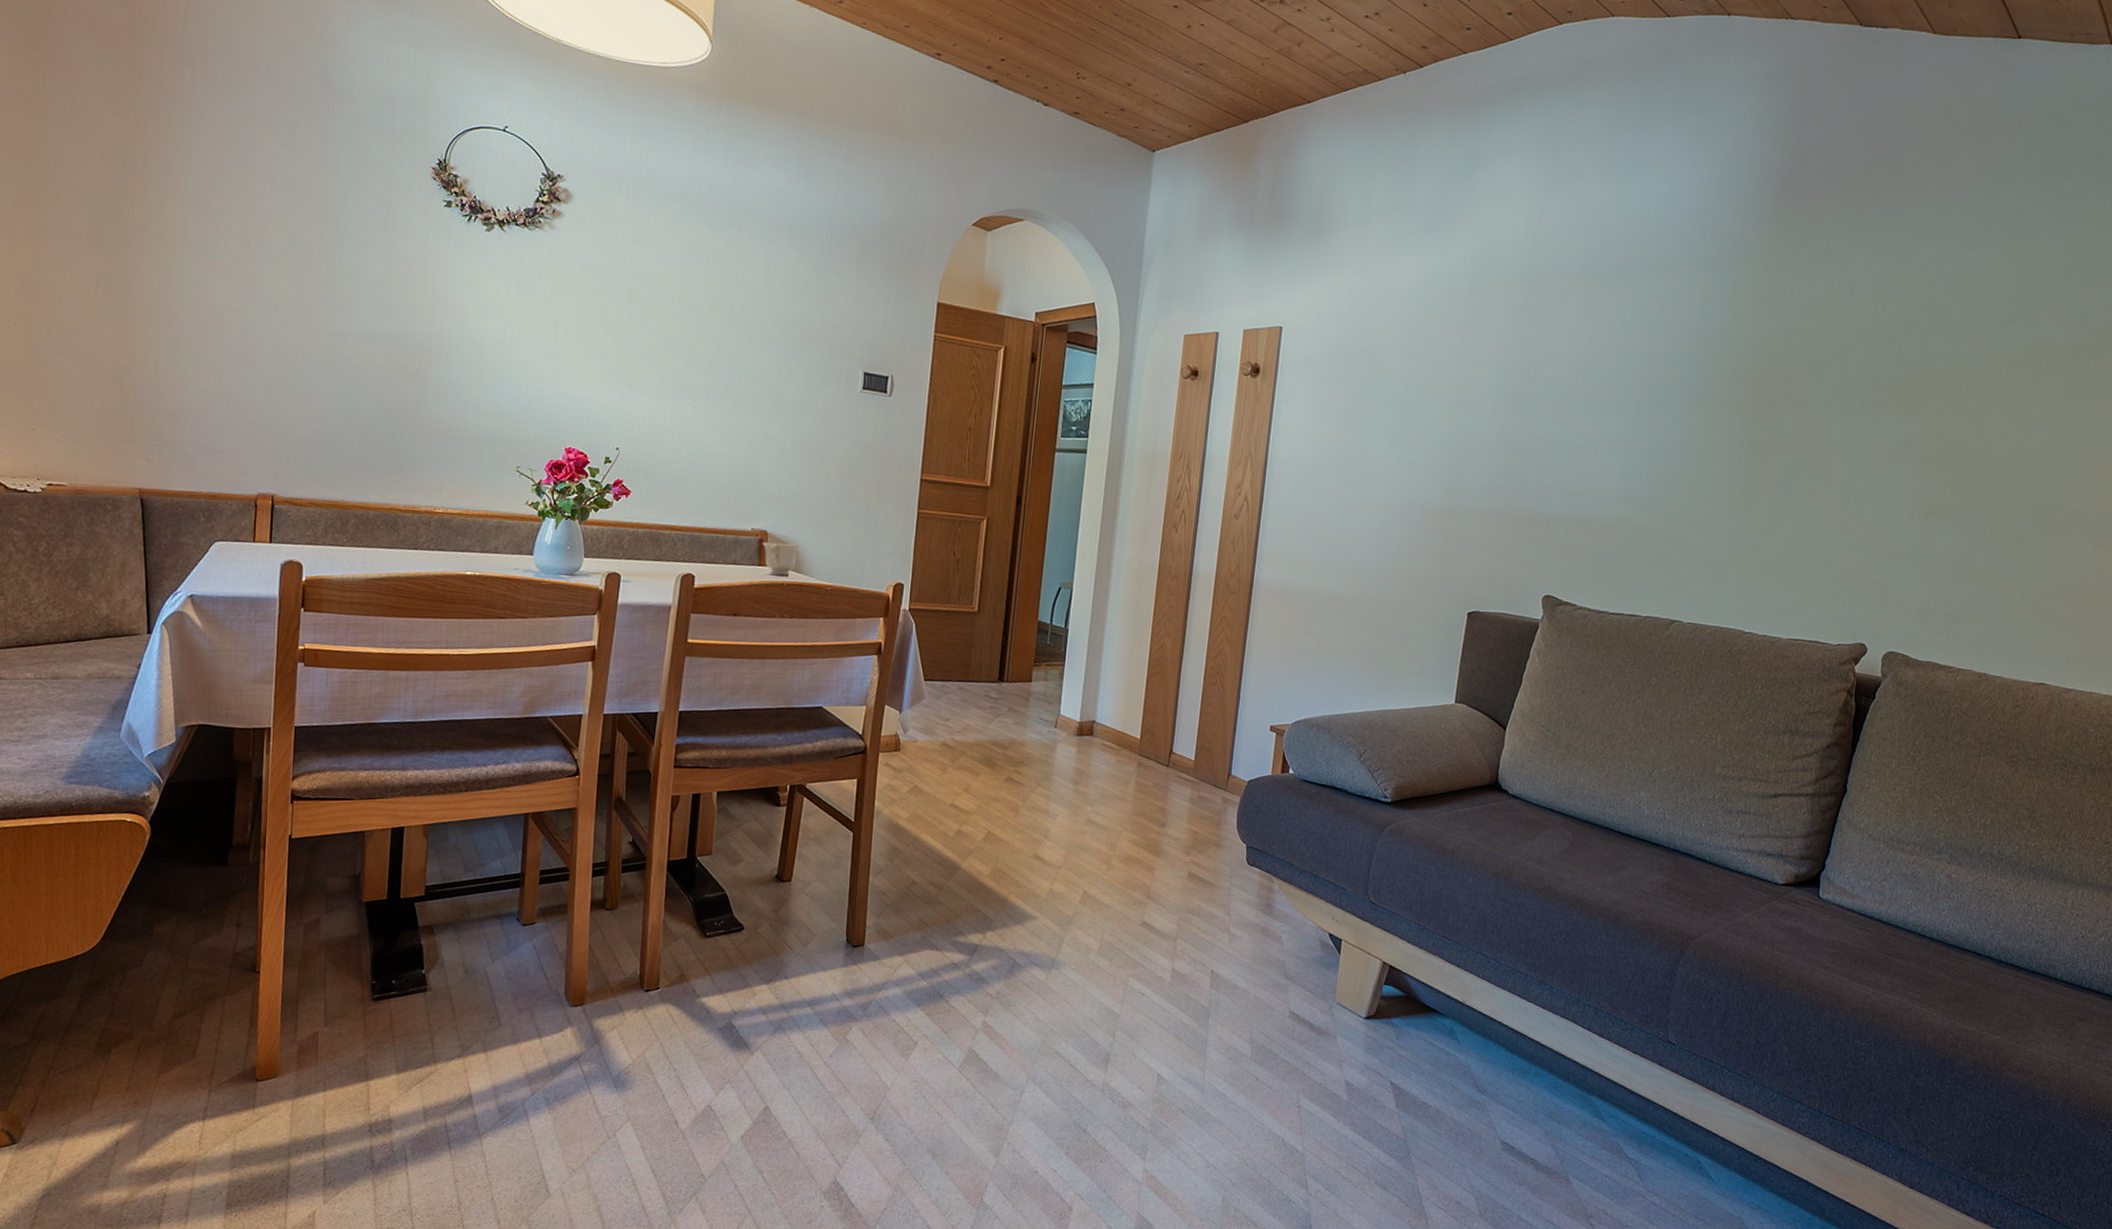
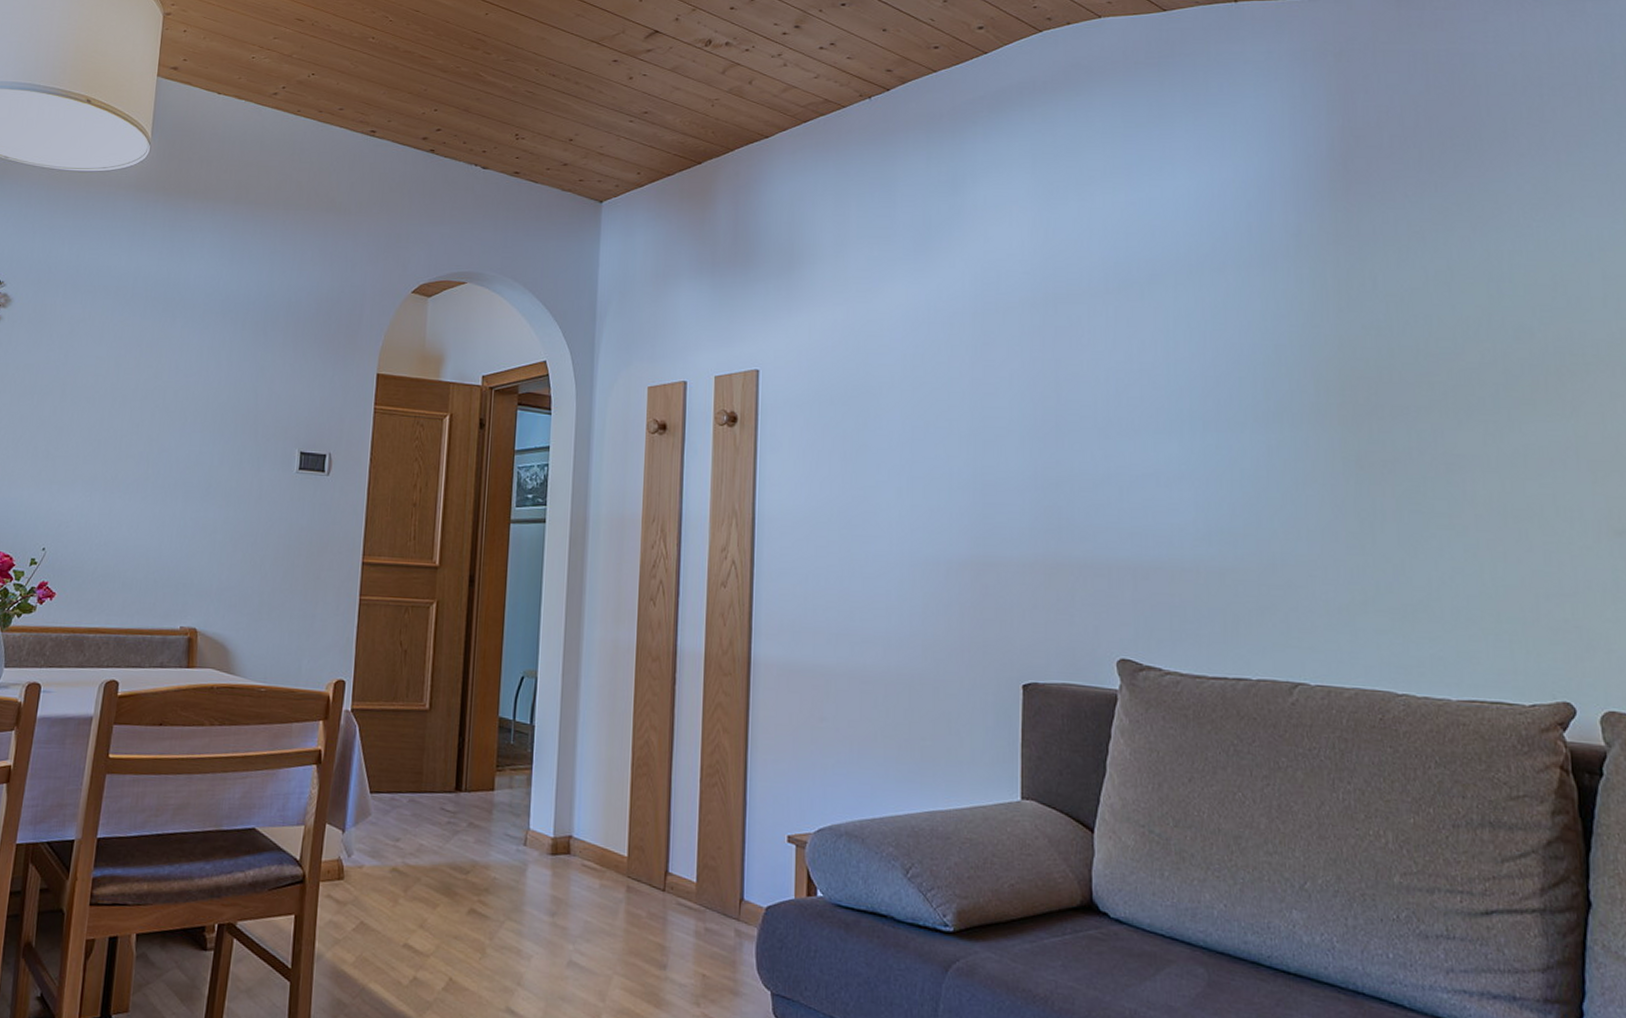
teacup: present [762,542,800,576] -> none [191,640,232,678]

